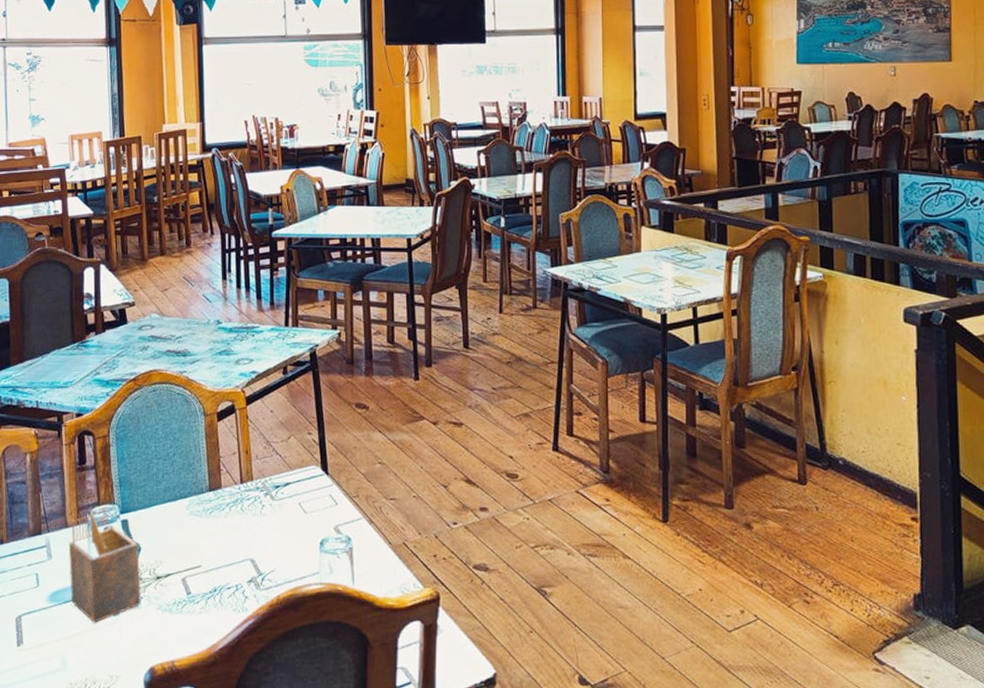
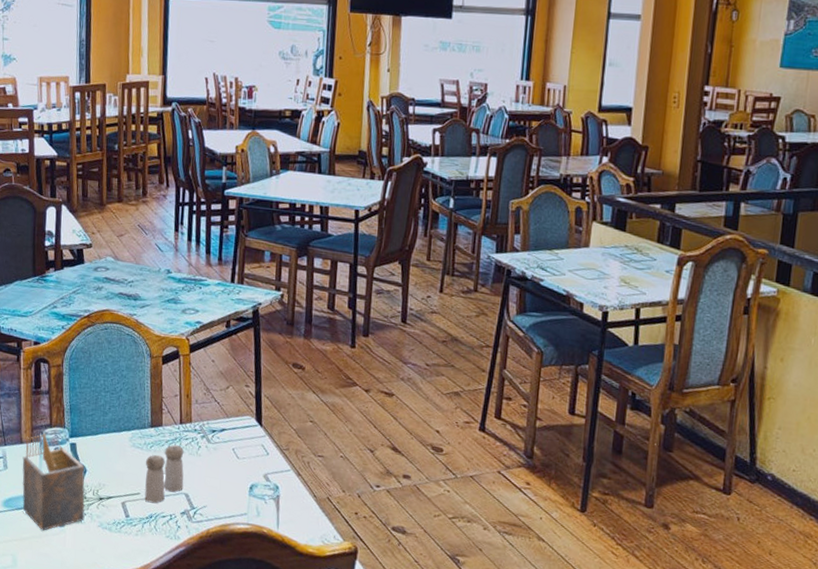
salt and pepper shaker: none [205,507,249,575] -> present [144,445,184,504]

